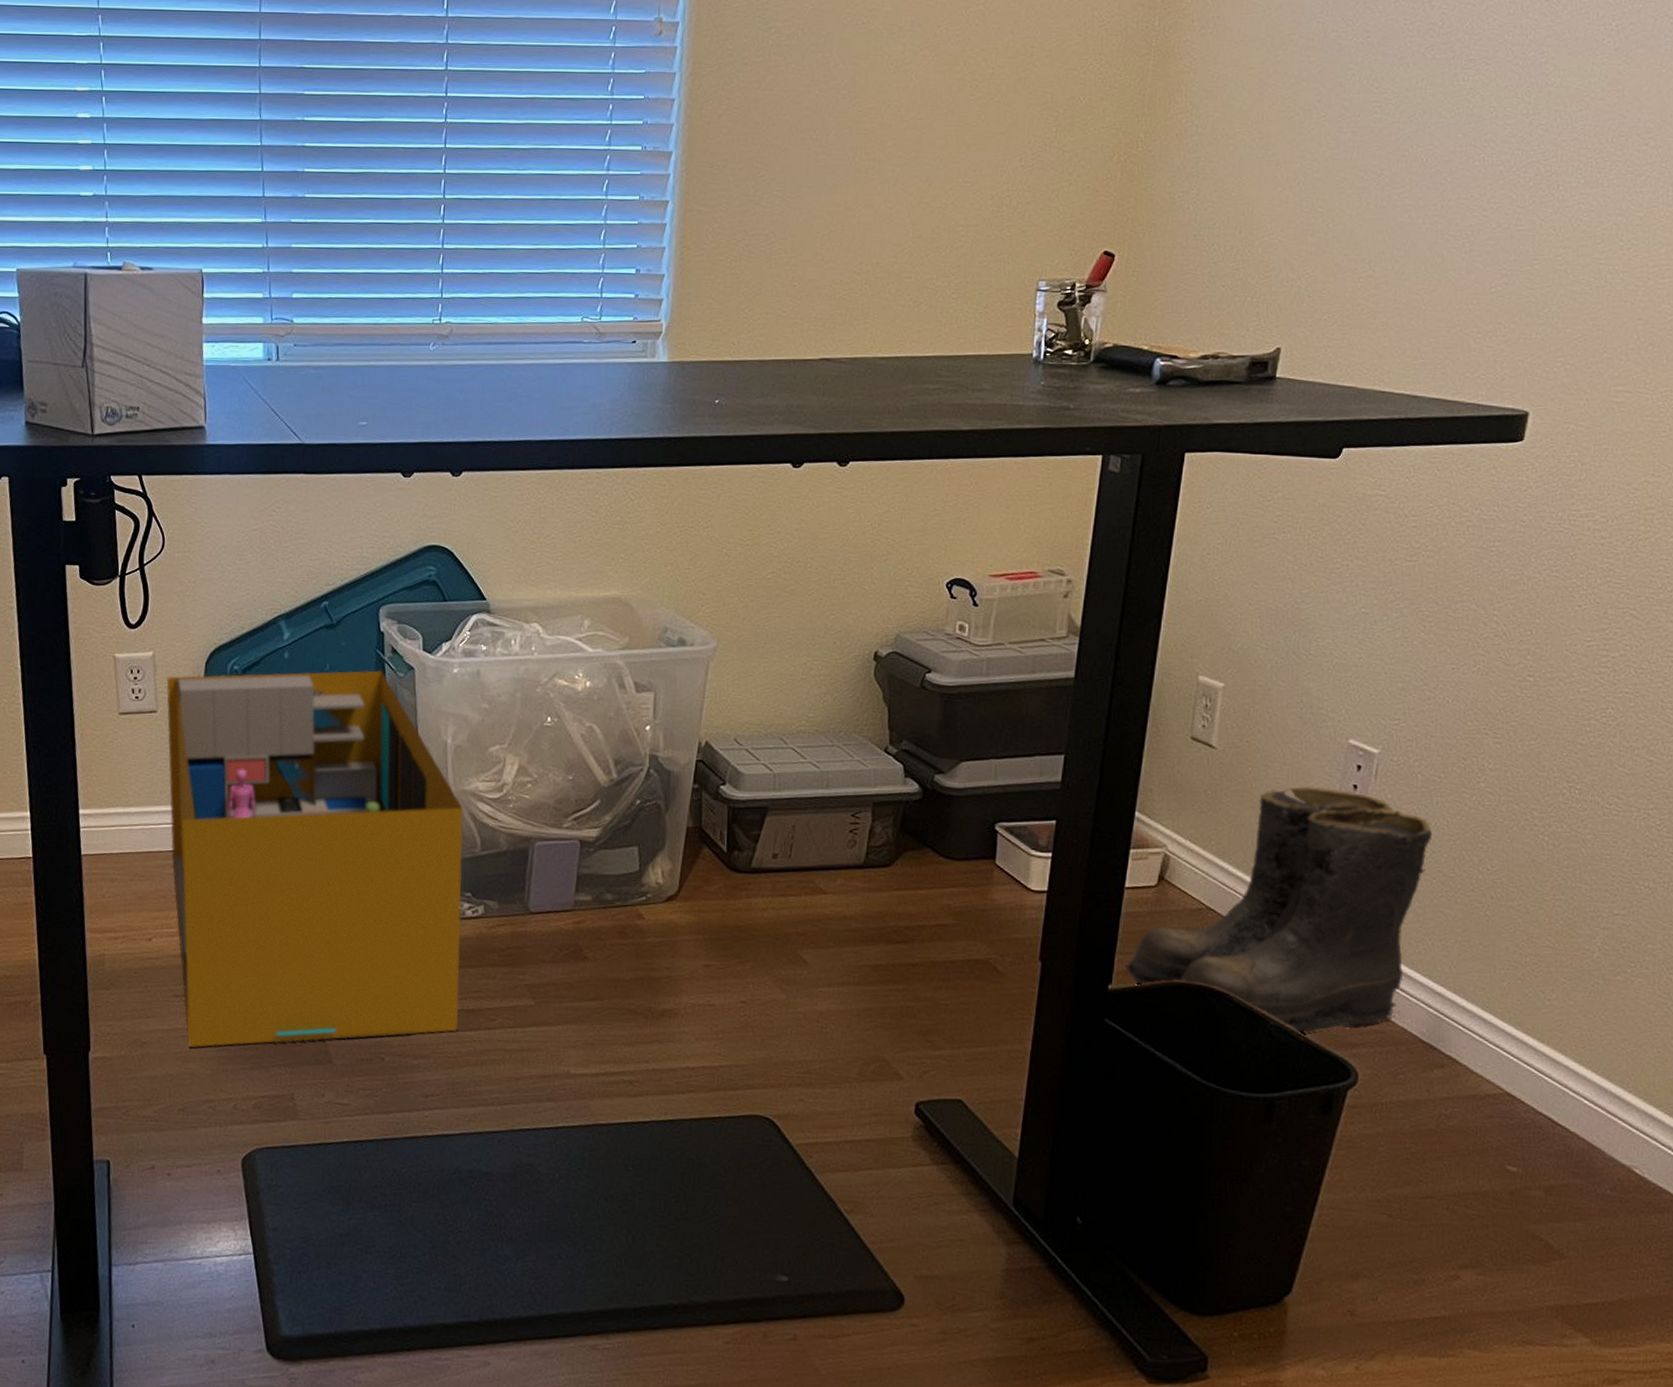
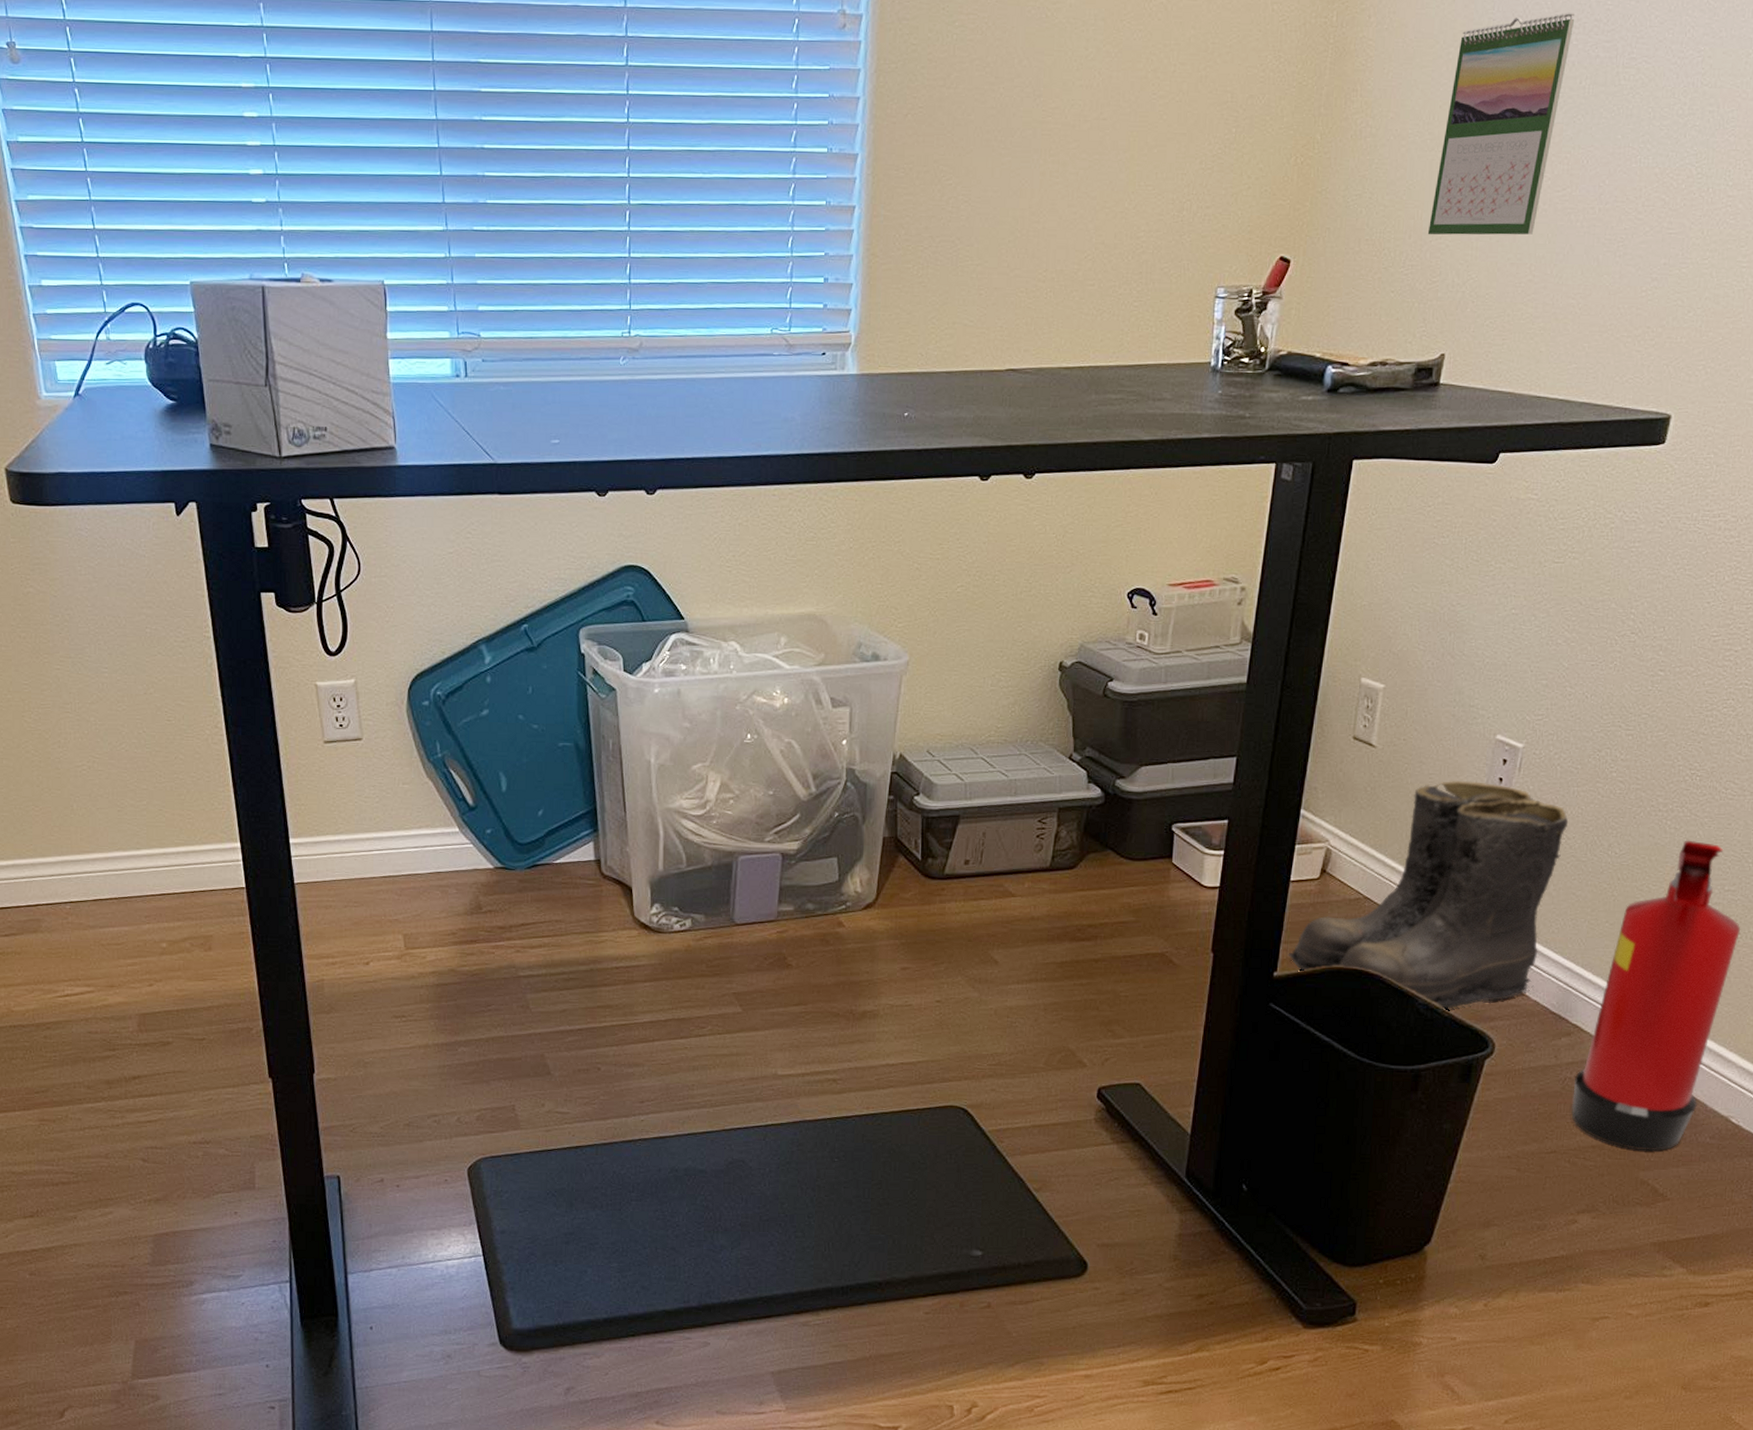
storage bin: present [166,669,464,1048] -> none [370,691,671,1066]
calendar: none [1259,17,1409,231] -> present [1427,13,1575,235]
fire extinguisher: none [1448,858,1635,1202] -> present [1571,840,1741,1151]

